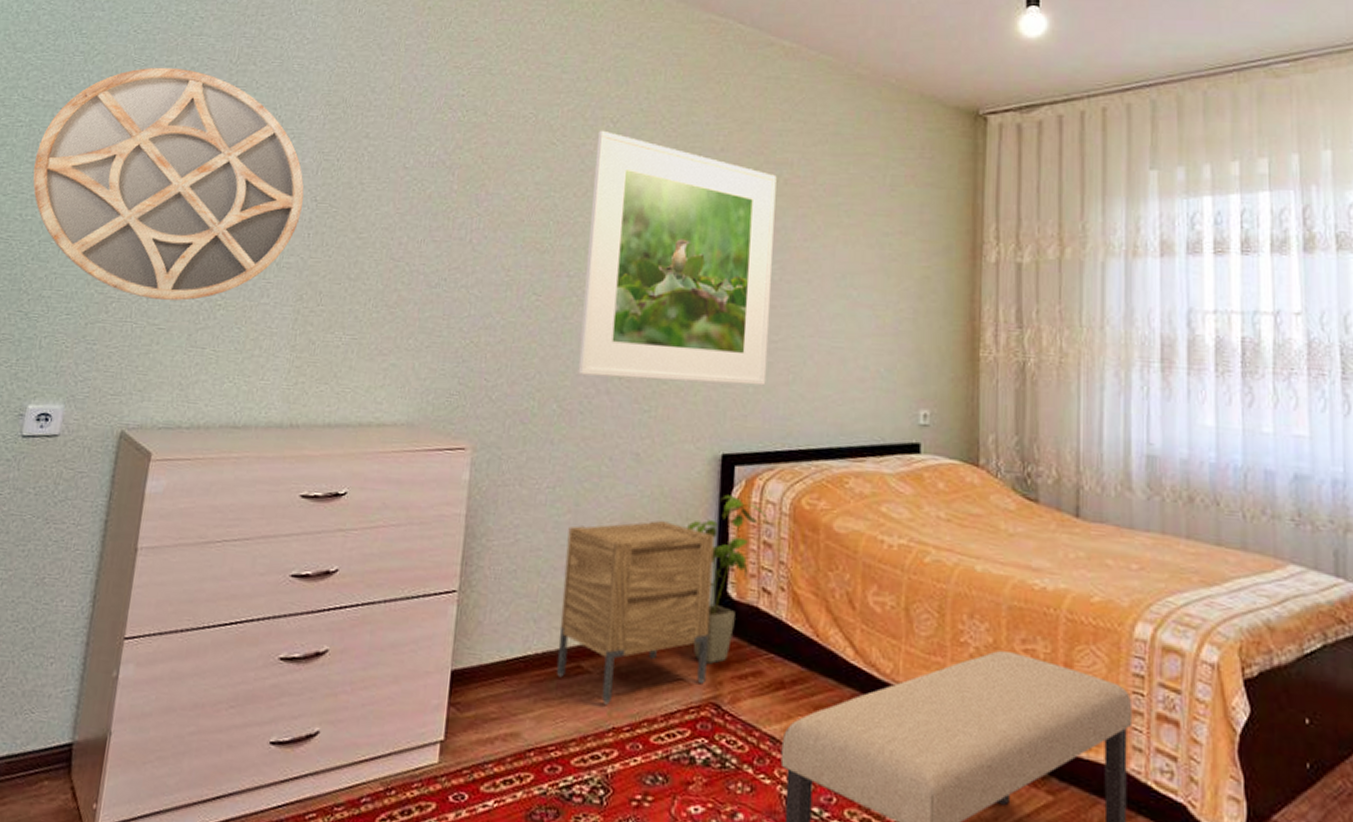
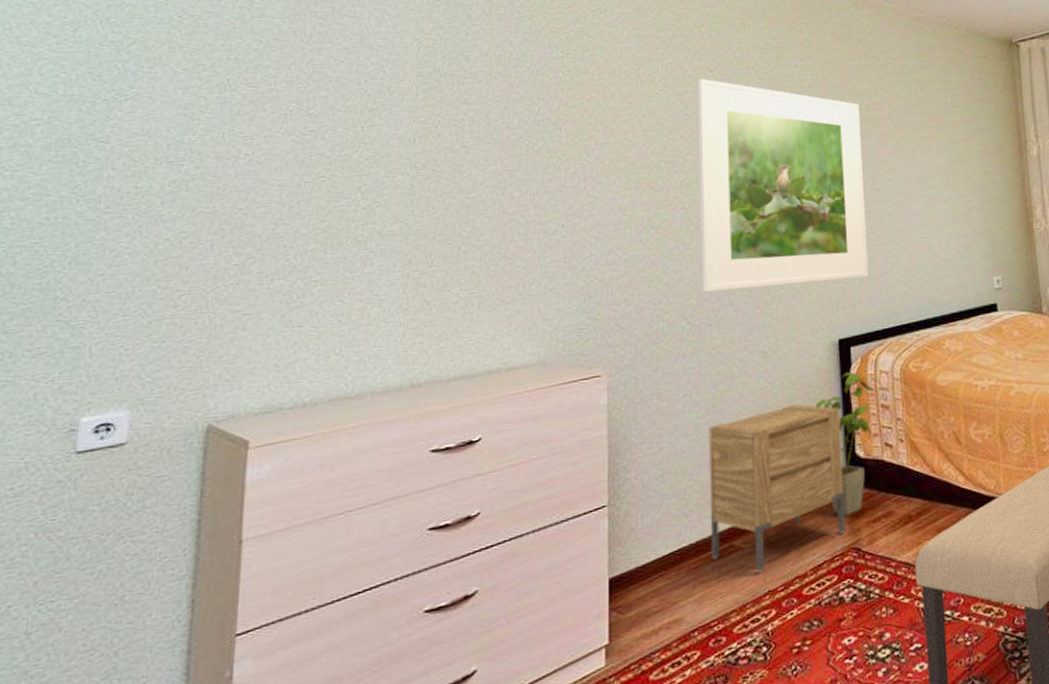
home mirror: present [33,67,304,301] -> none [60,51,402,286]

